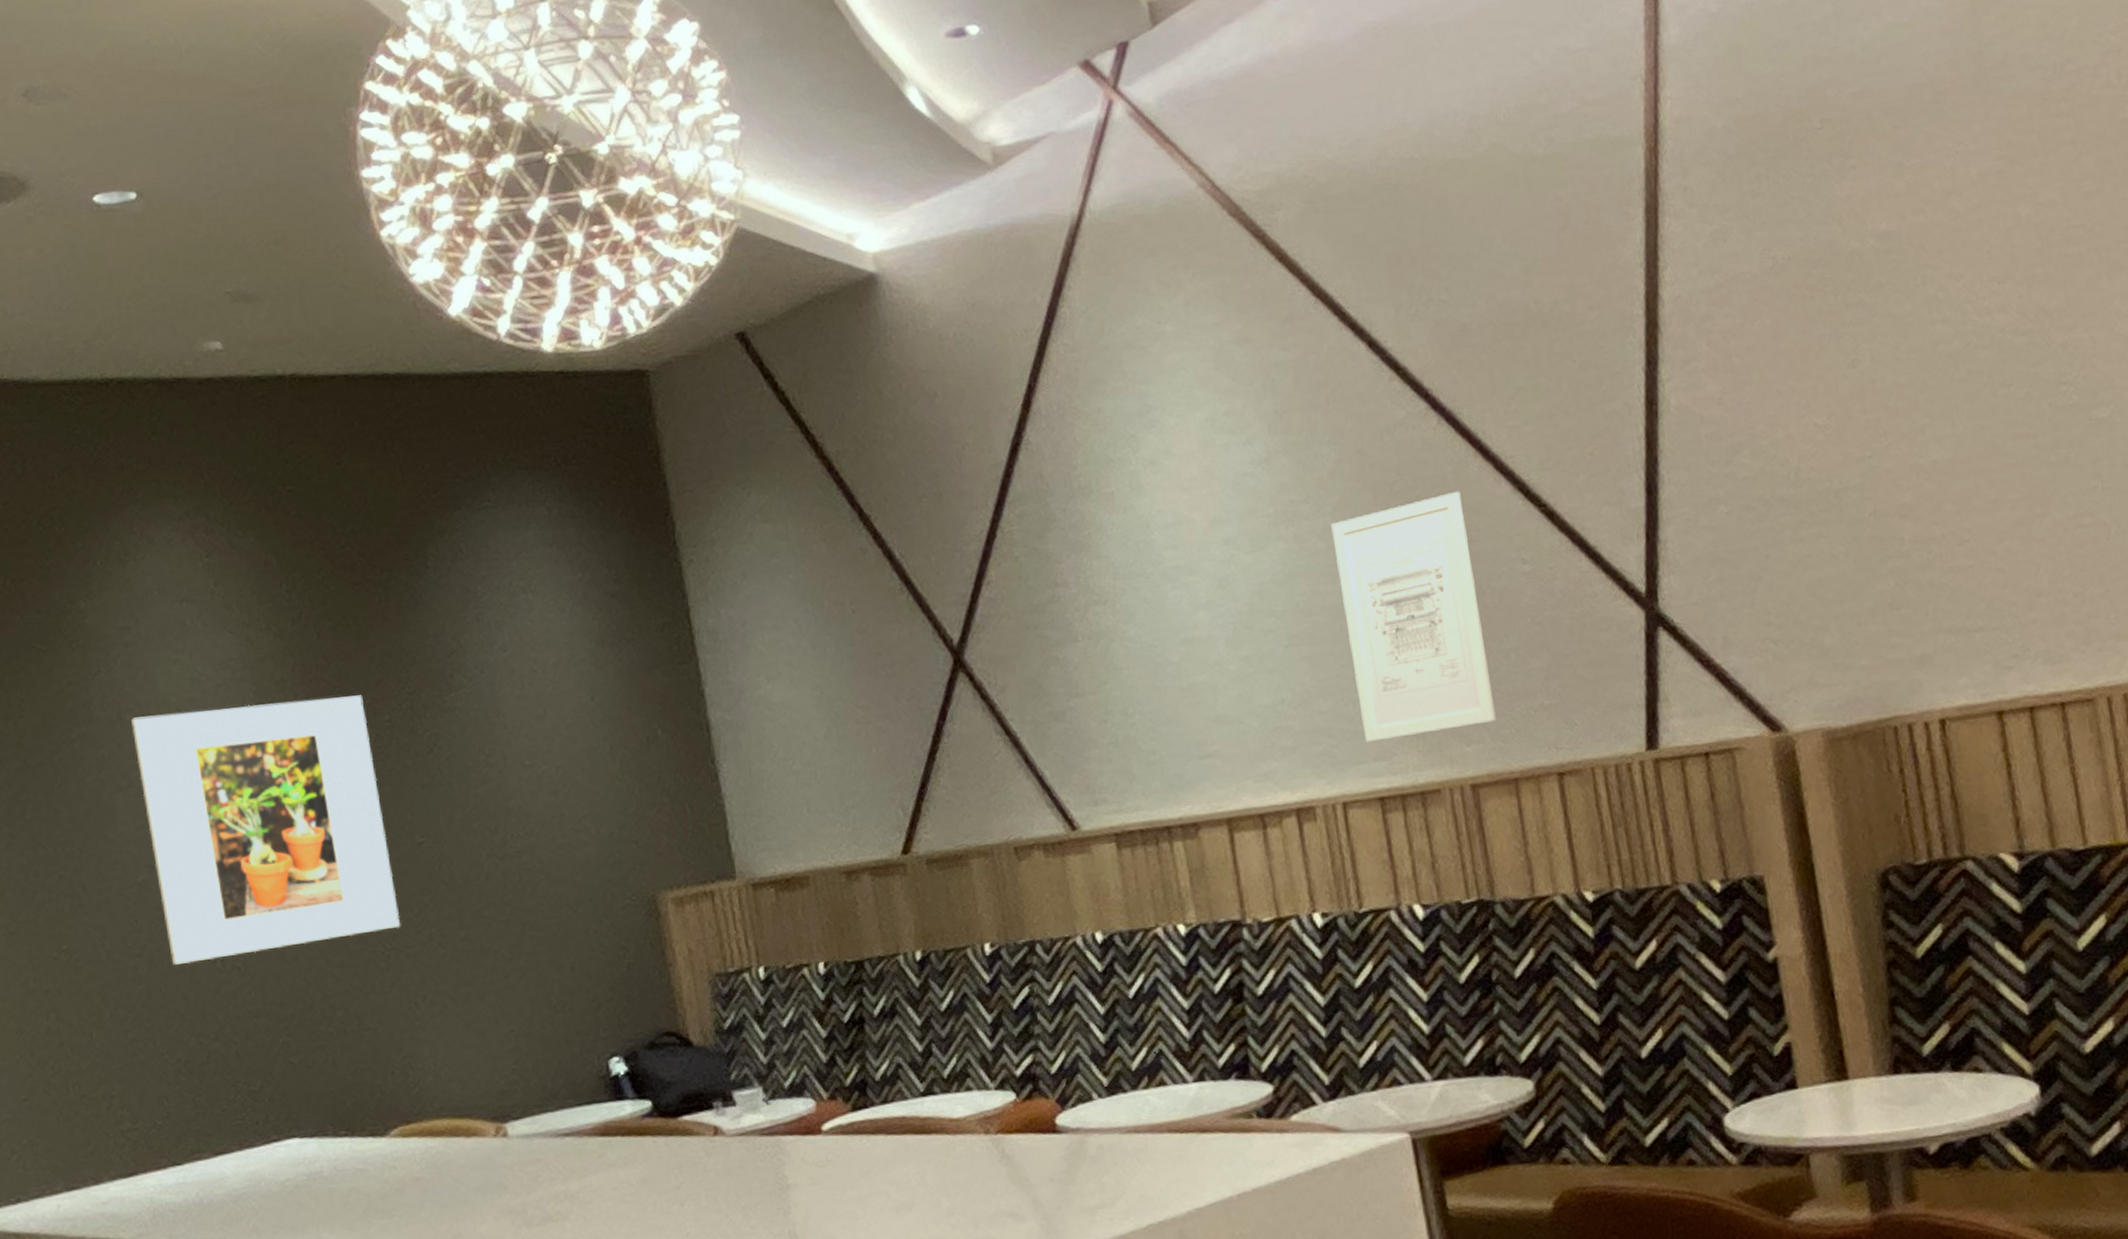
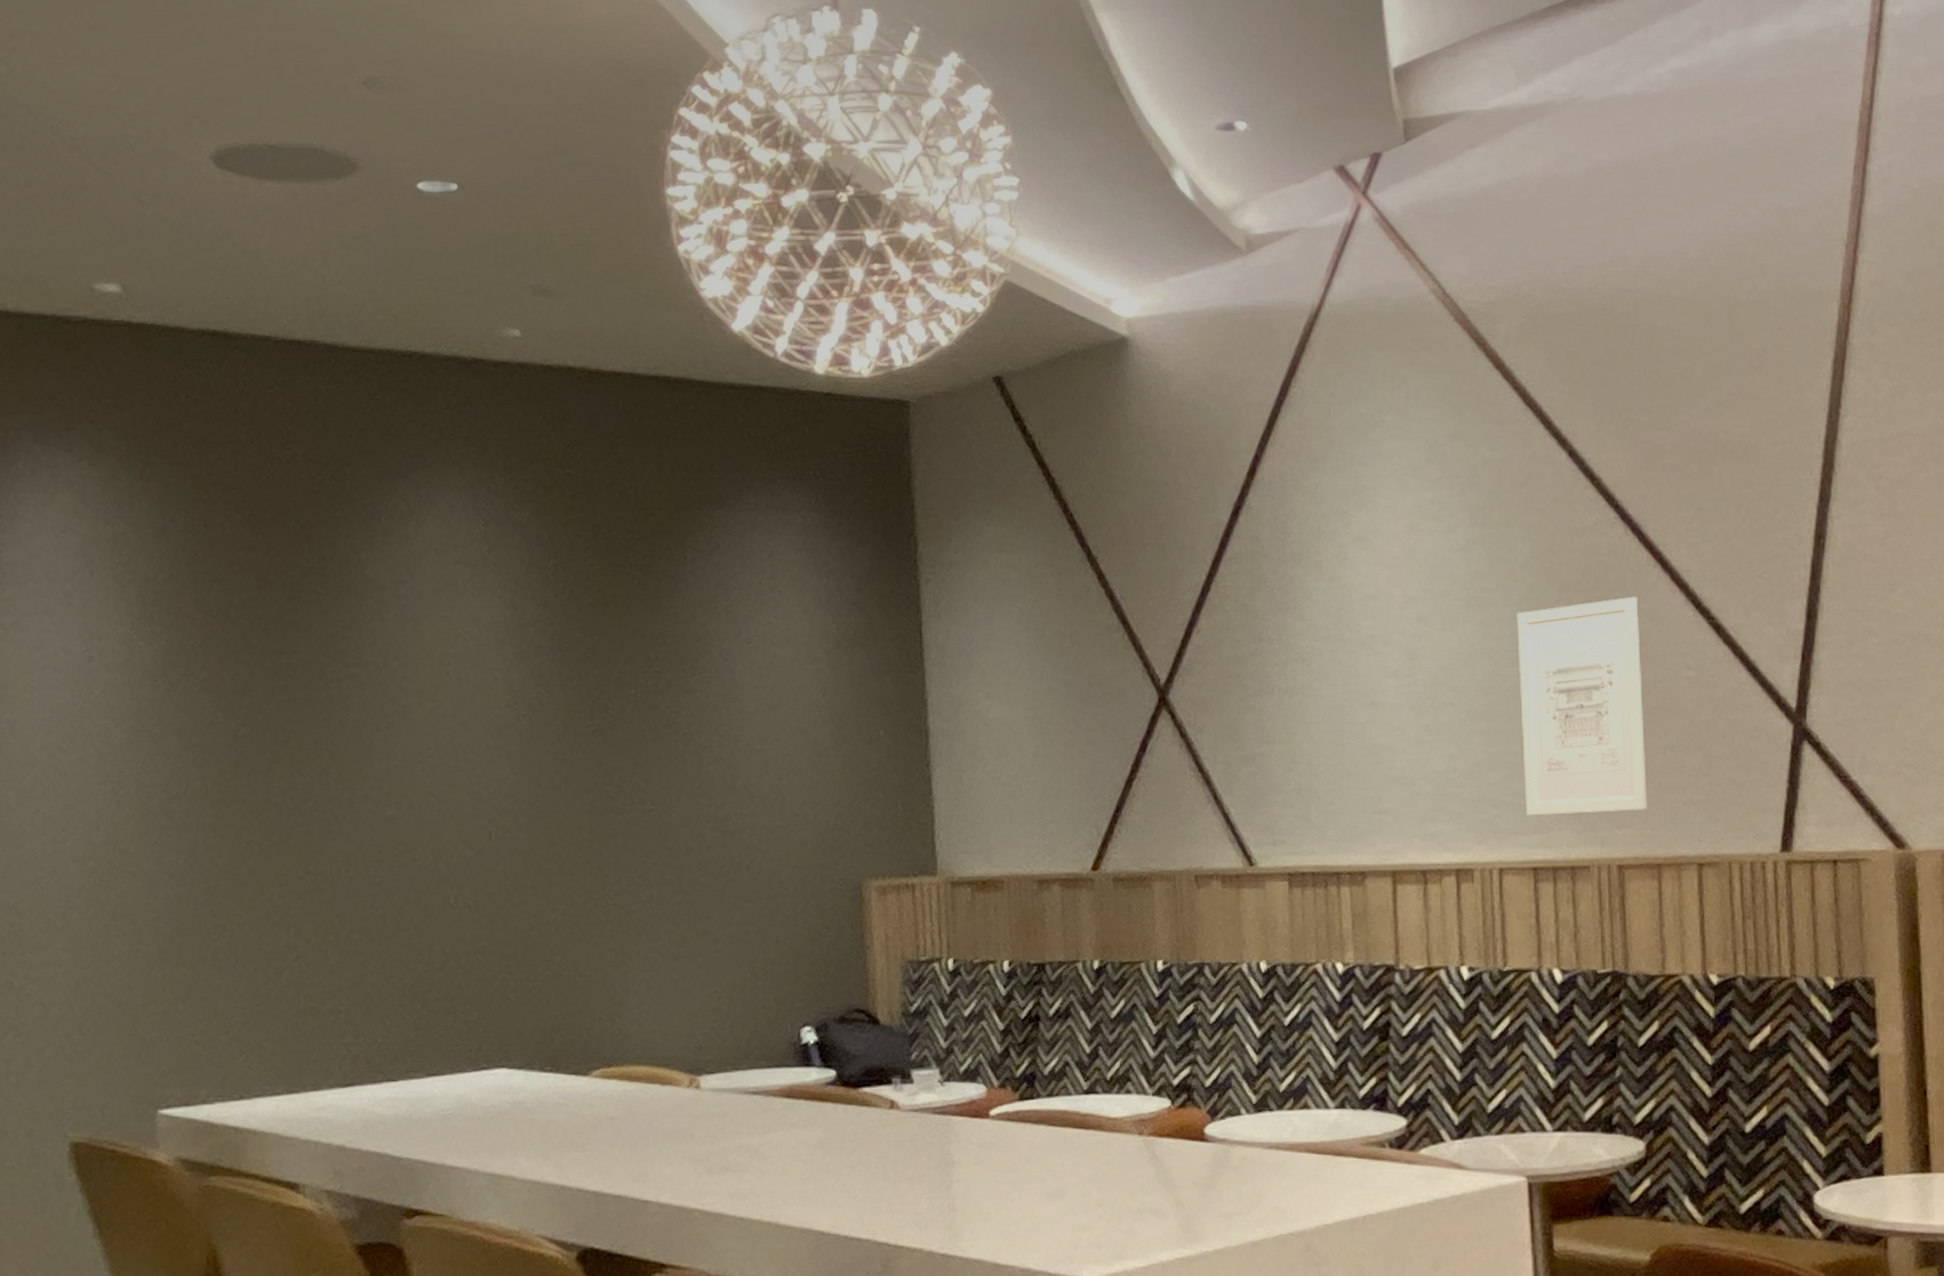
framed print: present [131,695,401,966] -> none [397,665,624,898]

